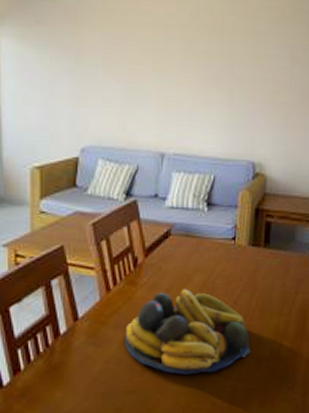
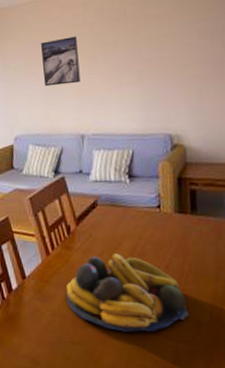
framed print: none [124,36,168,93] -> present [40,36,81,87]

